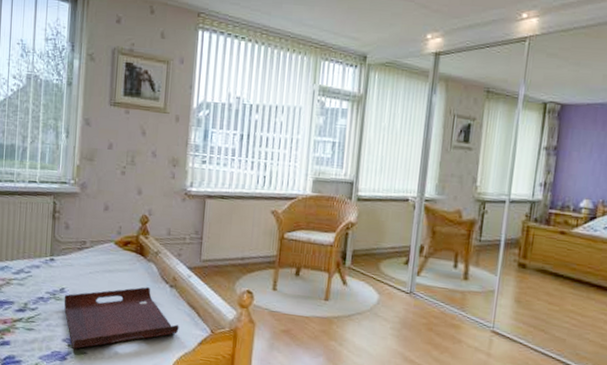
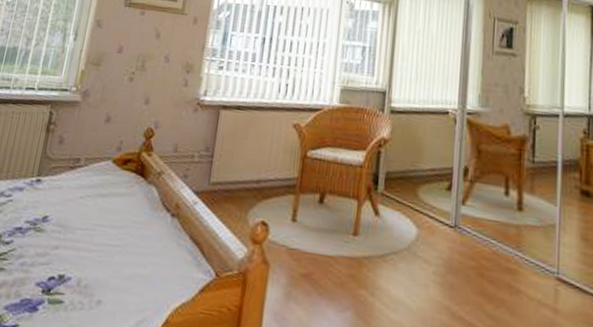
serving tray: present [64,287,179,349] -> none [44,215,178,296]

